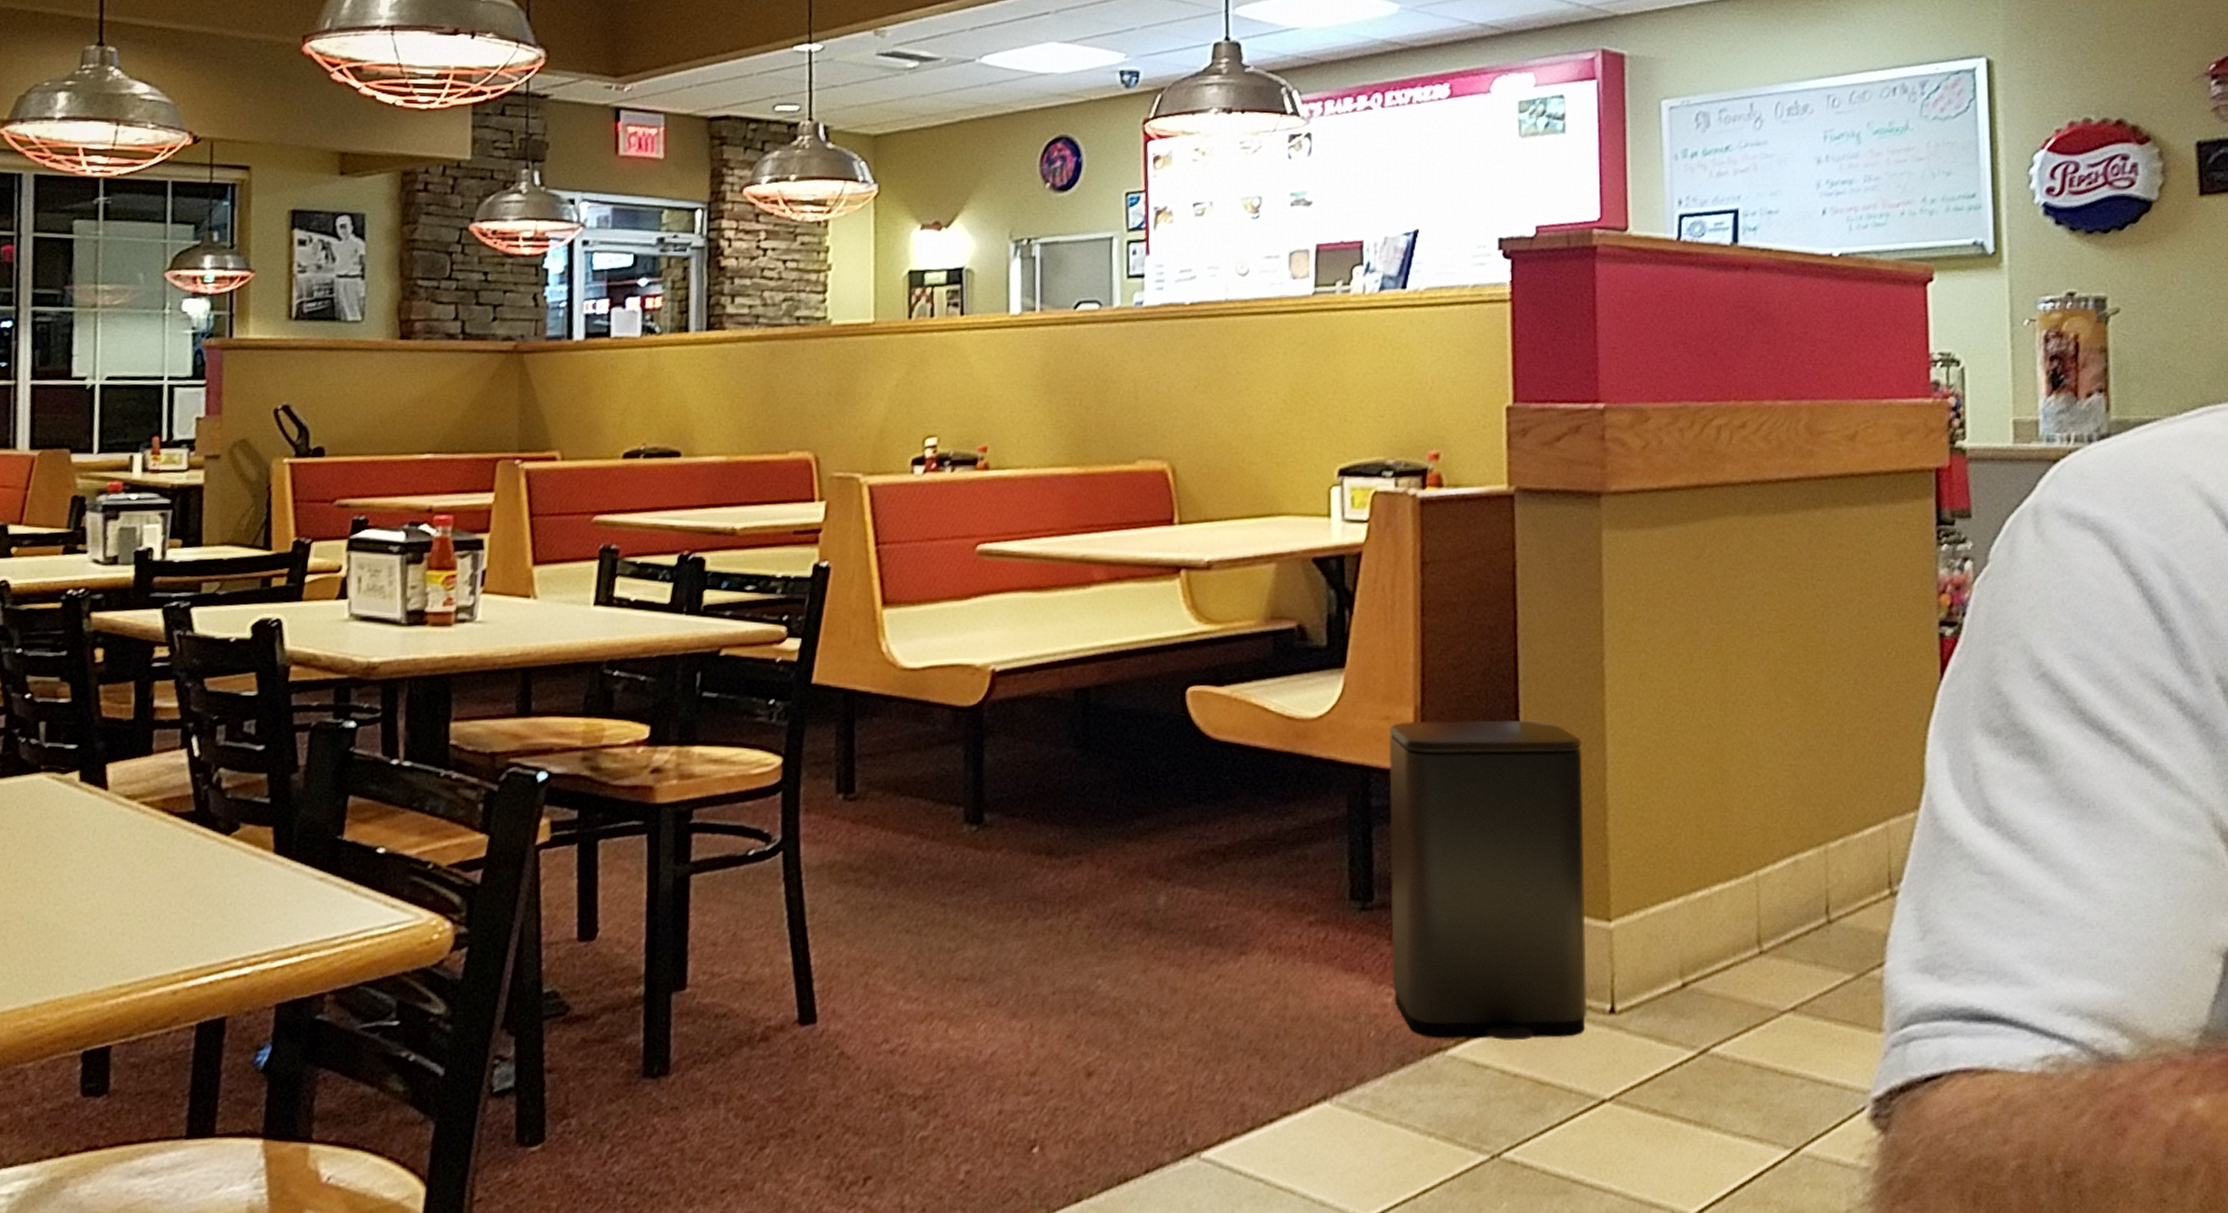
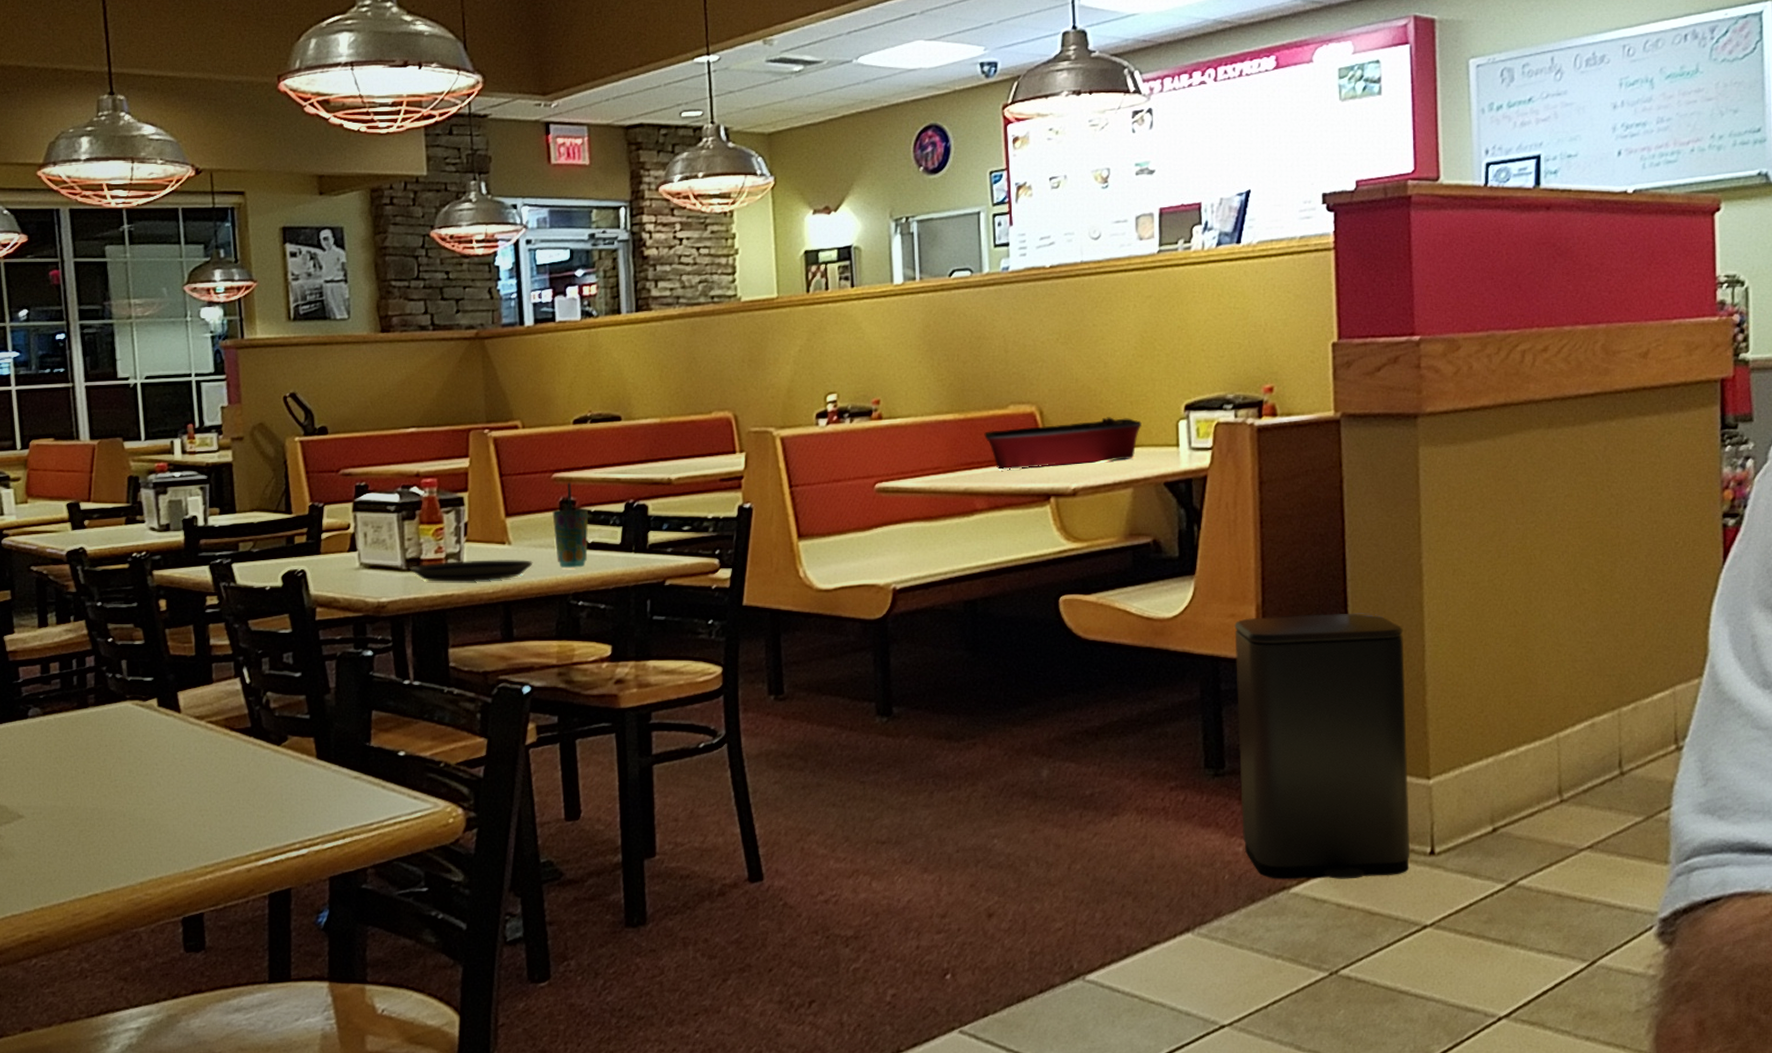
plate: none [410,616,562,642] -> present [410,560,533,582]
cup: none [589,527,633,630] -> present [552,482,588,568]
tray: none [1106,479,1289,535] -> present [984,417,1142,470]

